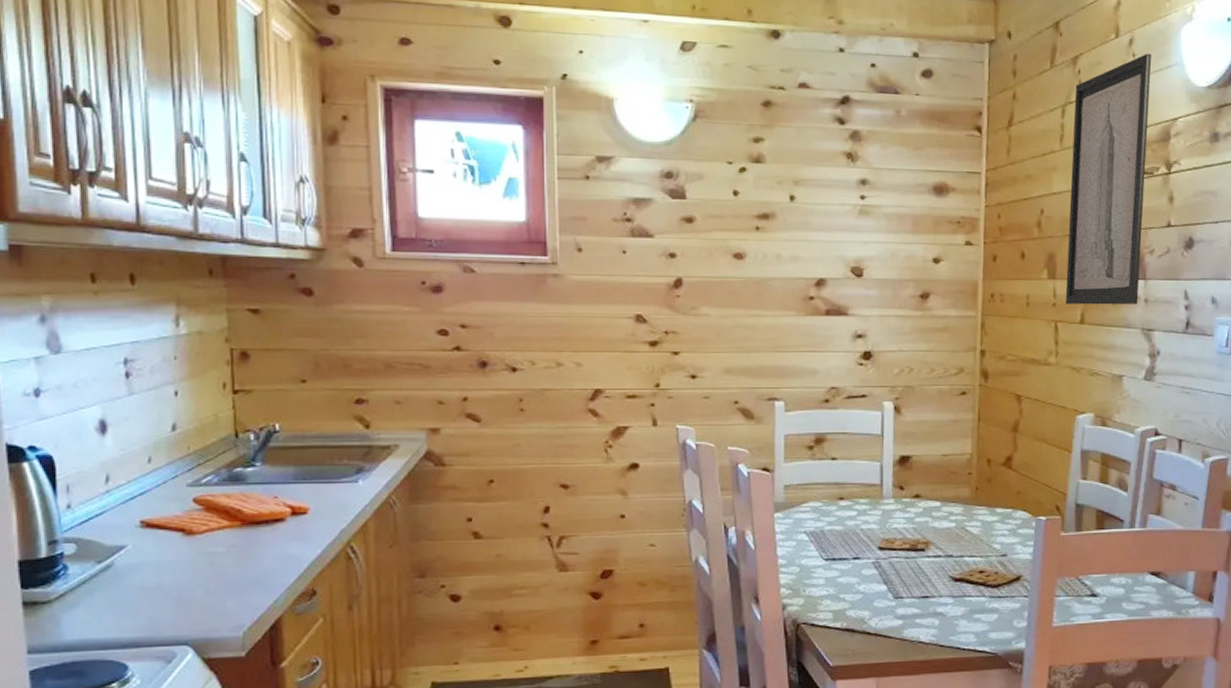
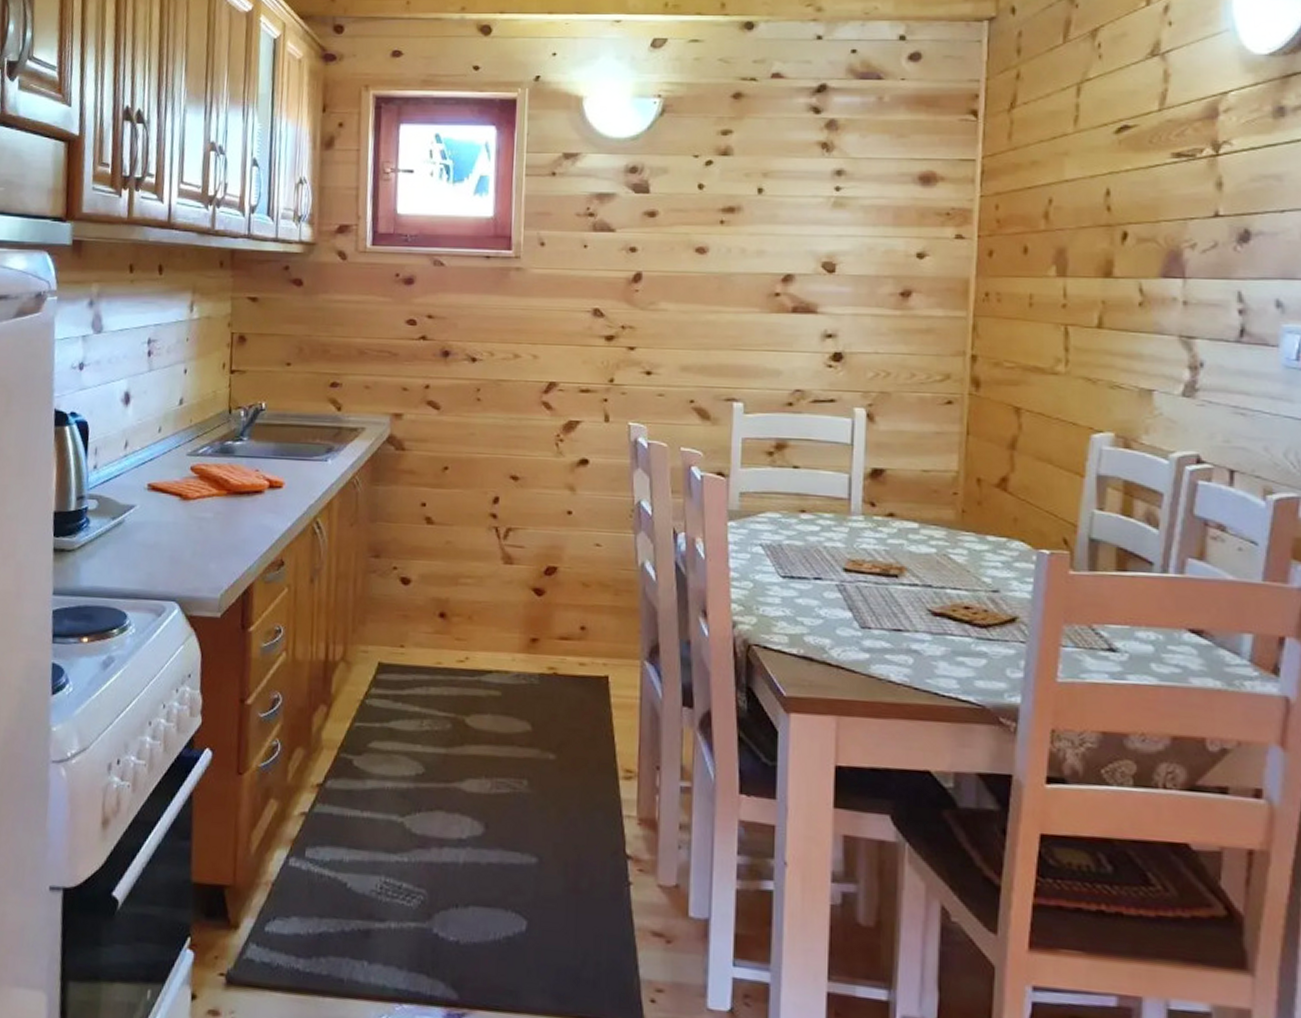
wall art: present [1065,53,1152,305] -> none [1078,20,1194,308]

